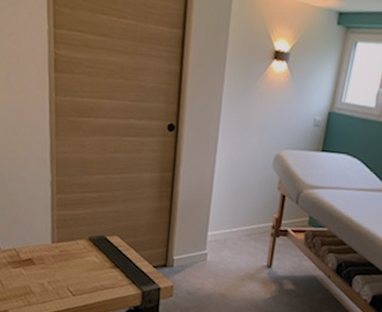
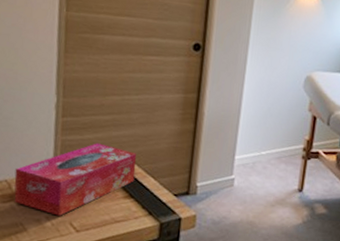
tissue box: none [21,218,120,282] -> present [14,143,137,216]

